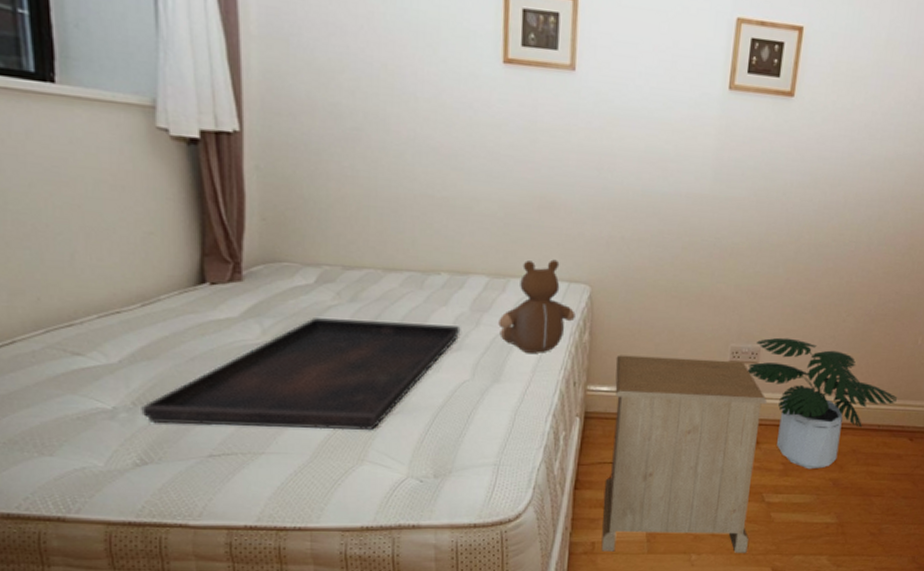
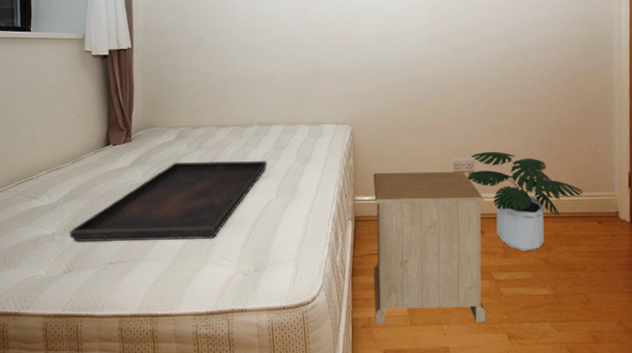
teddy bear: present [498,259,576,353] -> none [292,110,343,176]

